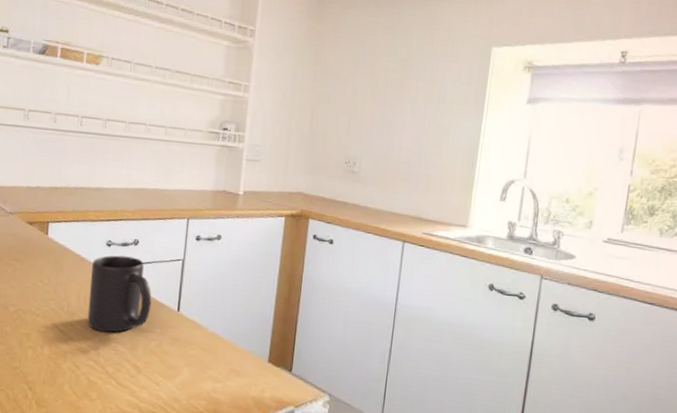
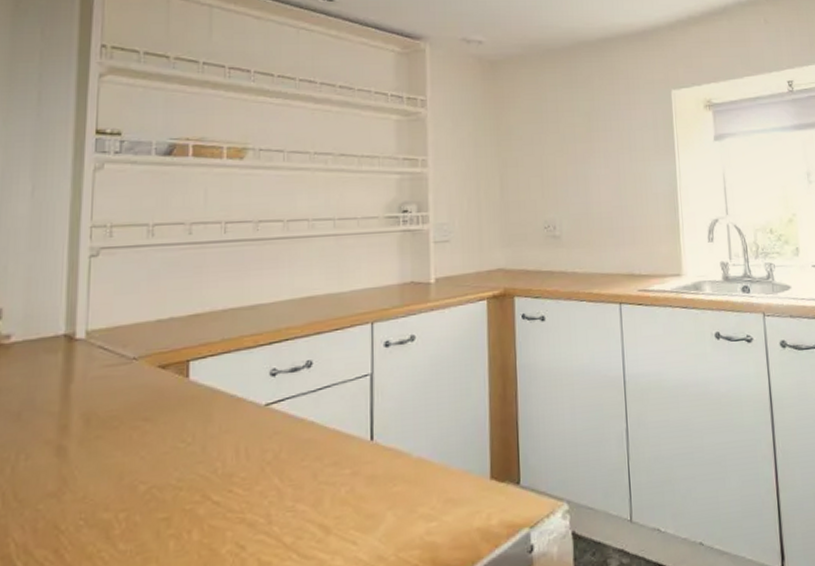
mug: present [87,255,152,333] -> none [251,383,336,491]

